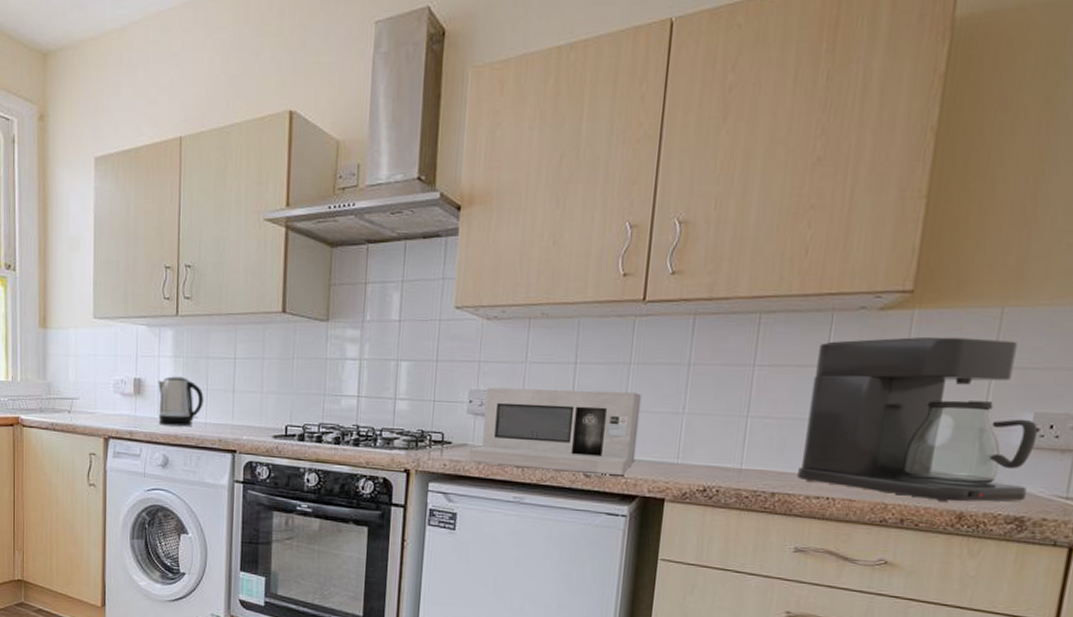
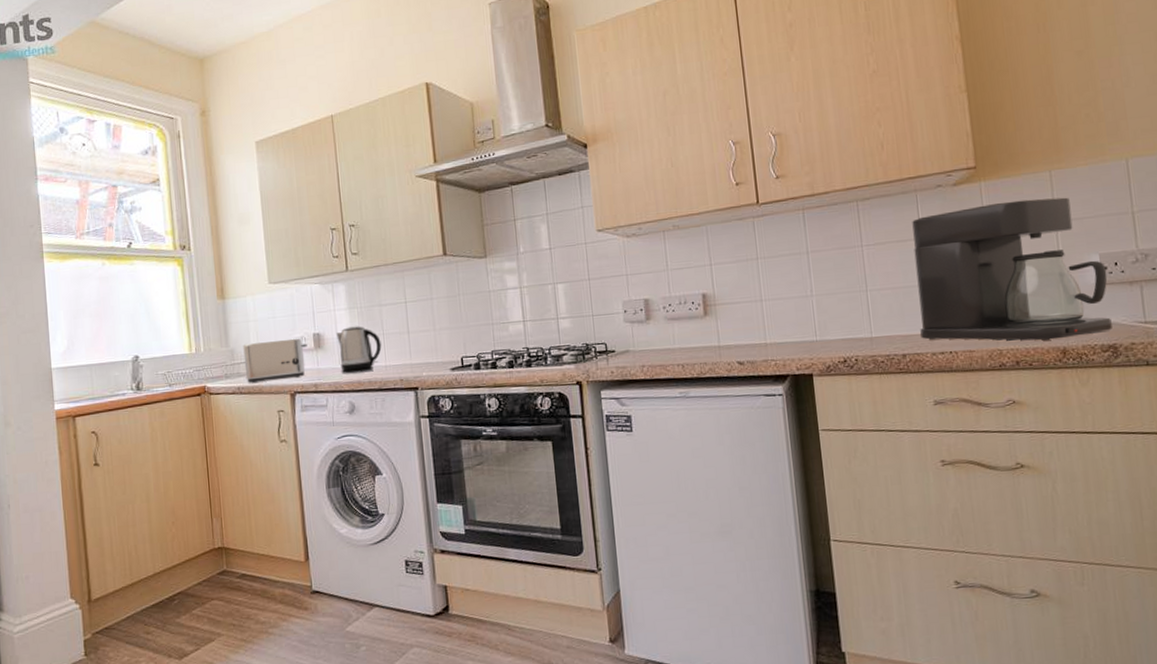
toaster: none [60,379,127,423] -> present [243,338,307,384]
microwave: present [466,387,642,476] -> none [630,283,780,366]

